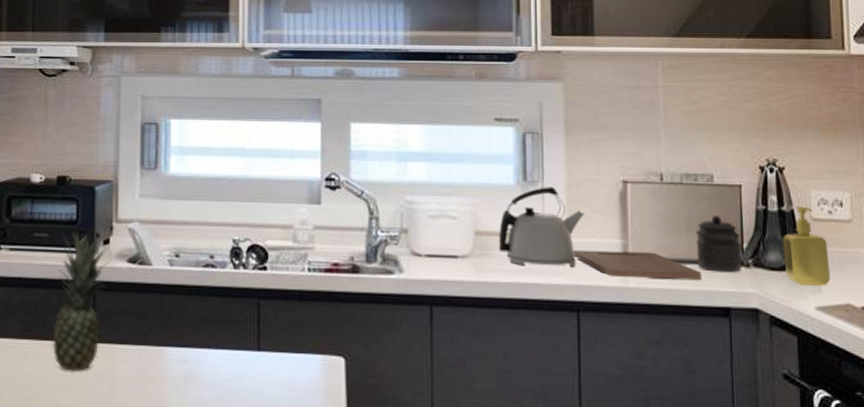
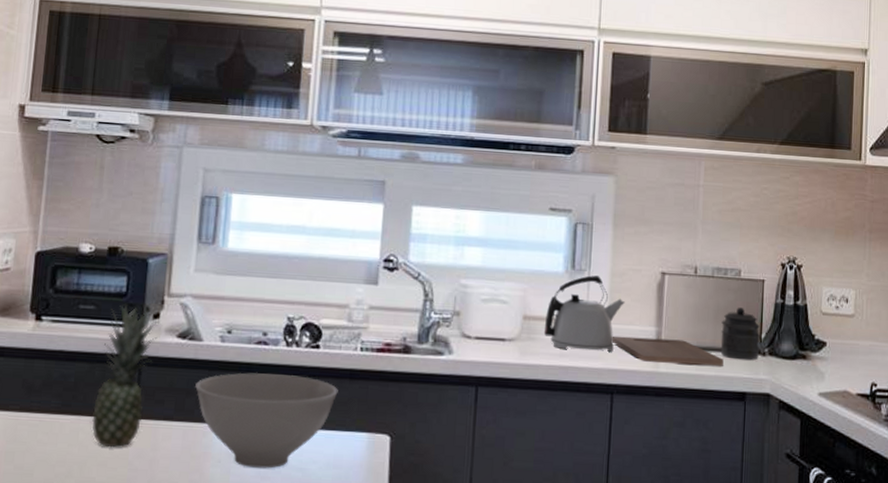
bowl: none [148,296,289,391] -> present [195,372,338,468]
soap dispenser: present [783,206,831,286] -> none [795,301,833,374]

